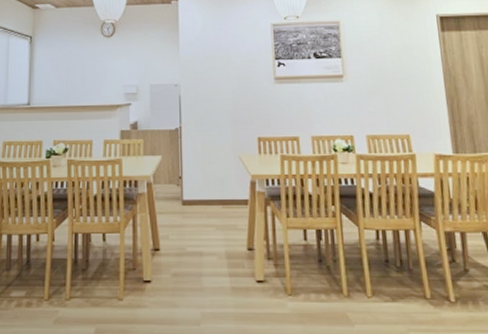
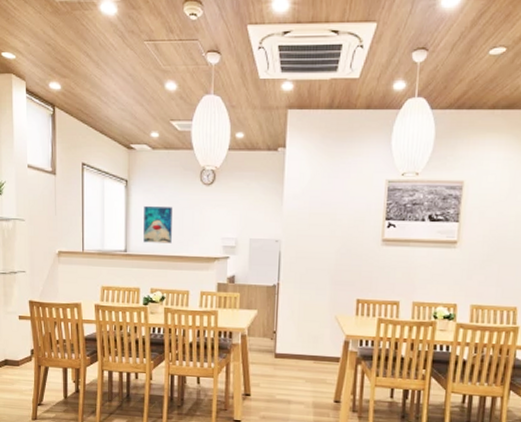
wall art: none [47,59,75,95] -> present [143,206,172,244]

